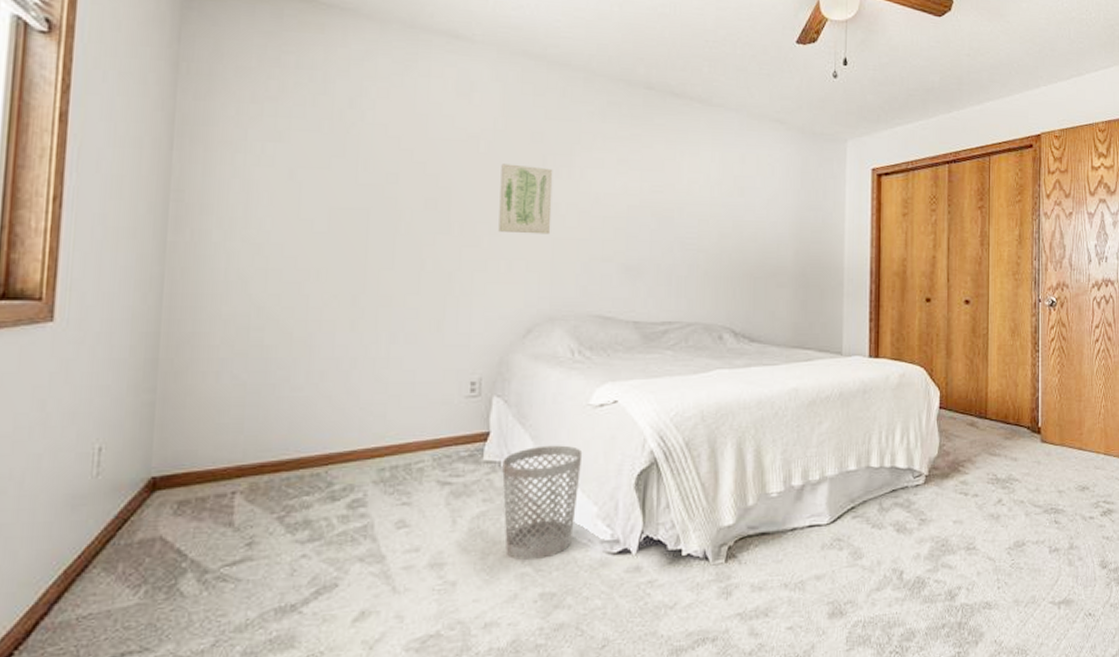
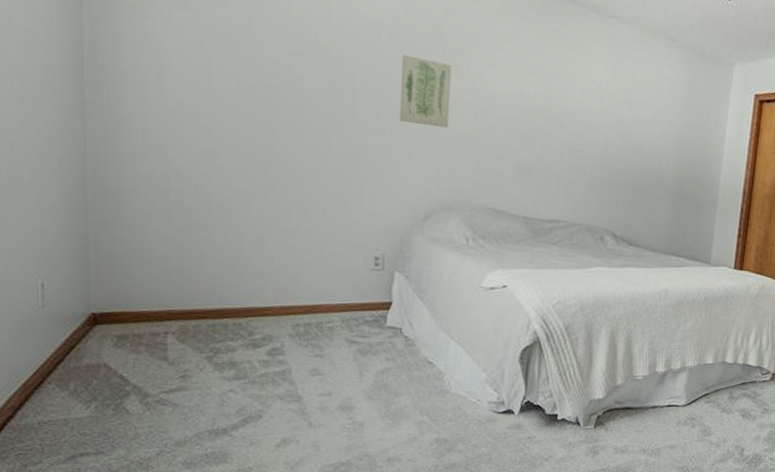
wastebasket: present [502,445,583,561] -> none [403,318,475,412]

